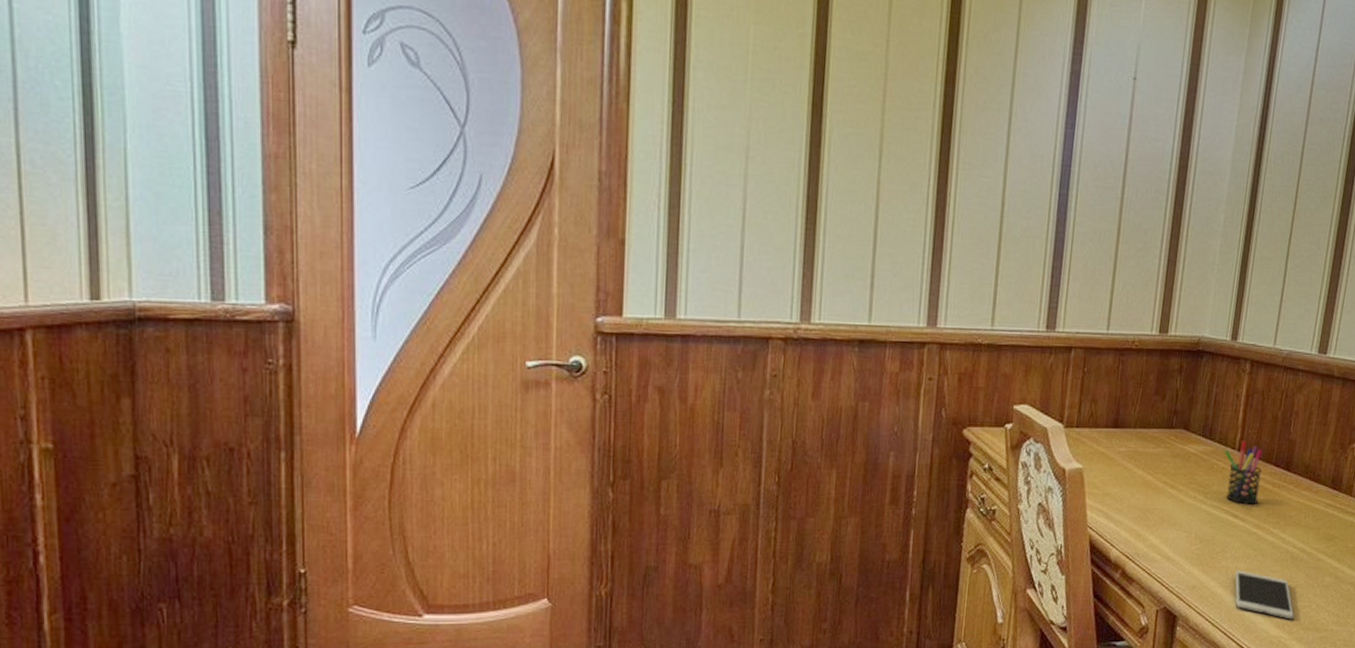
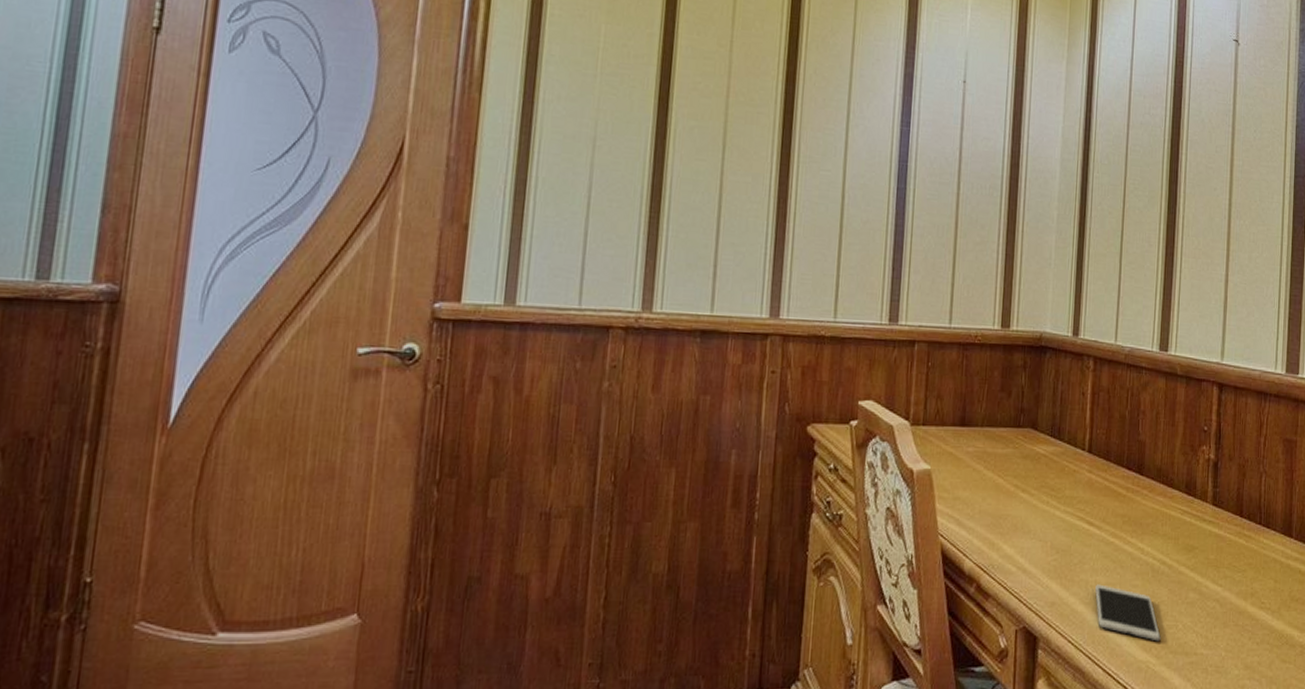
pen holder: present [1224,441,1262,505] -> none [1074,441,1114,511]

